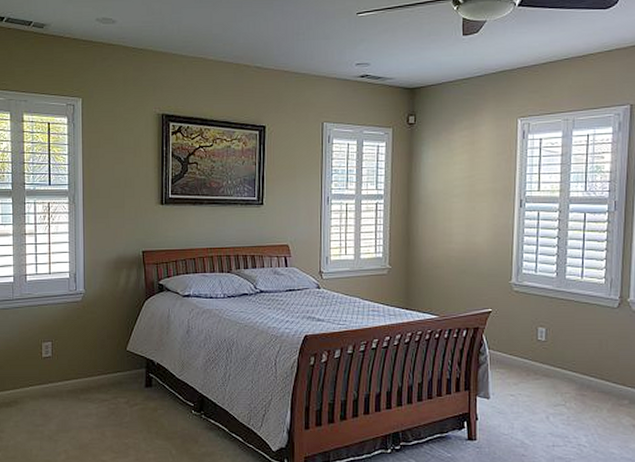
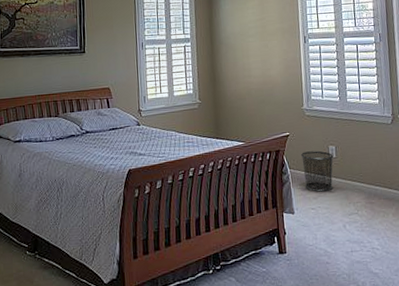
waste bin: none [503,332,542,378] -> present [300,150,334,192]

